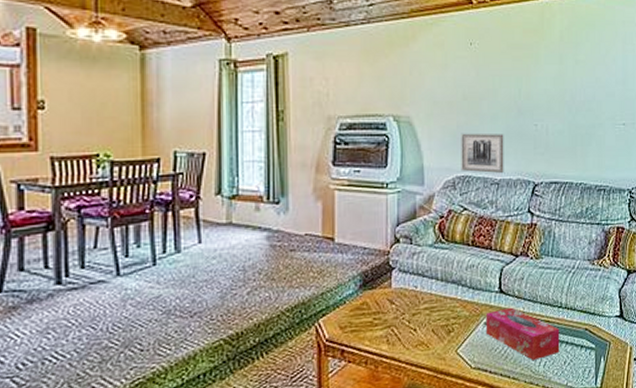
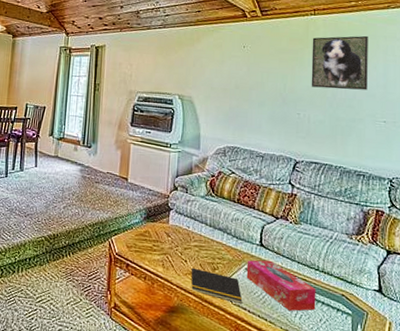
notepad: none [422,335,483,367] -> present [190,267,243,305]
wall art: present [461,133,504,174] -> none [231,113,269,149]
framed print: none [548,21,607,90] -> present [311,35,368,90]

